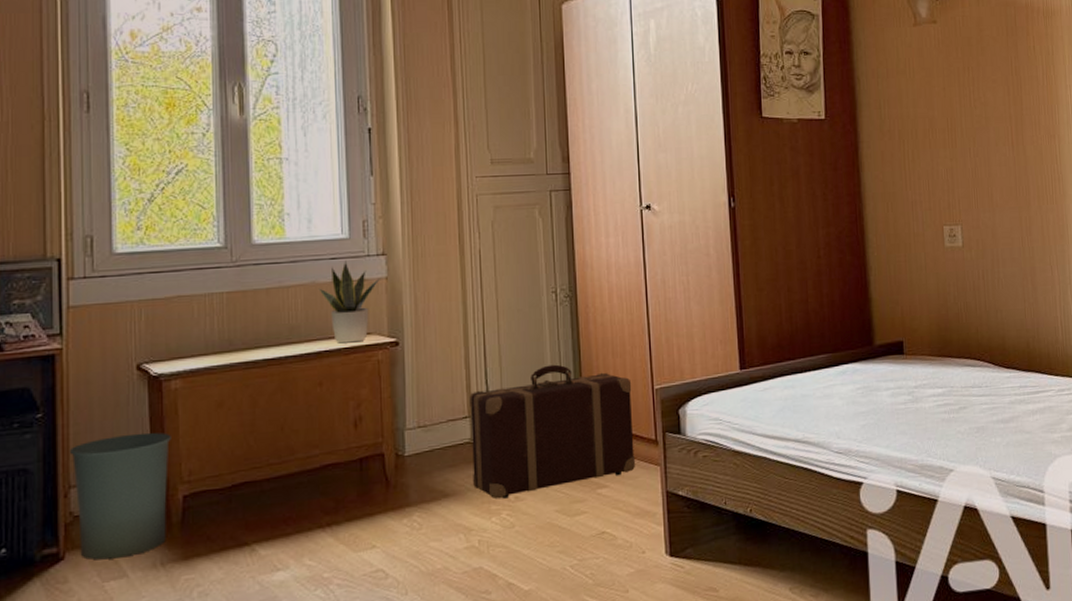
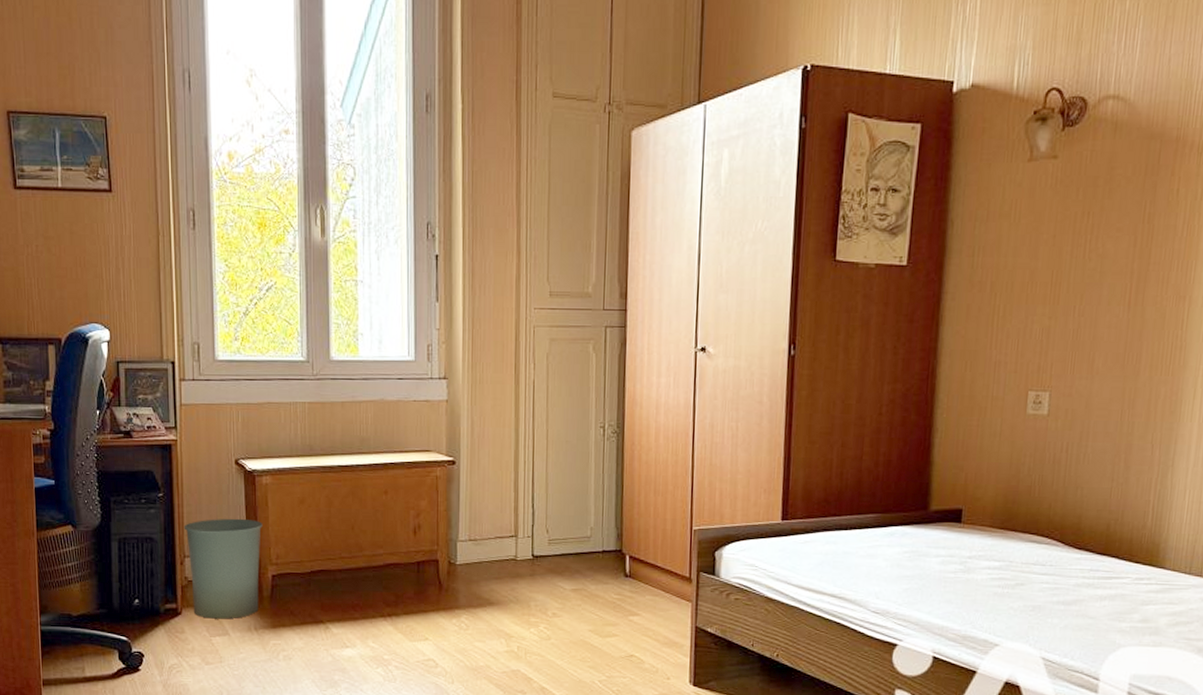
potted plant: present [318,260,380,344] -> none [386,381,441,458]
suitcase: present [469,364,635,499] -> none [514,496,671,613]

